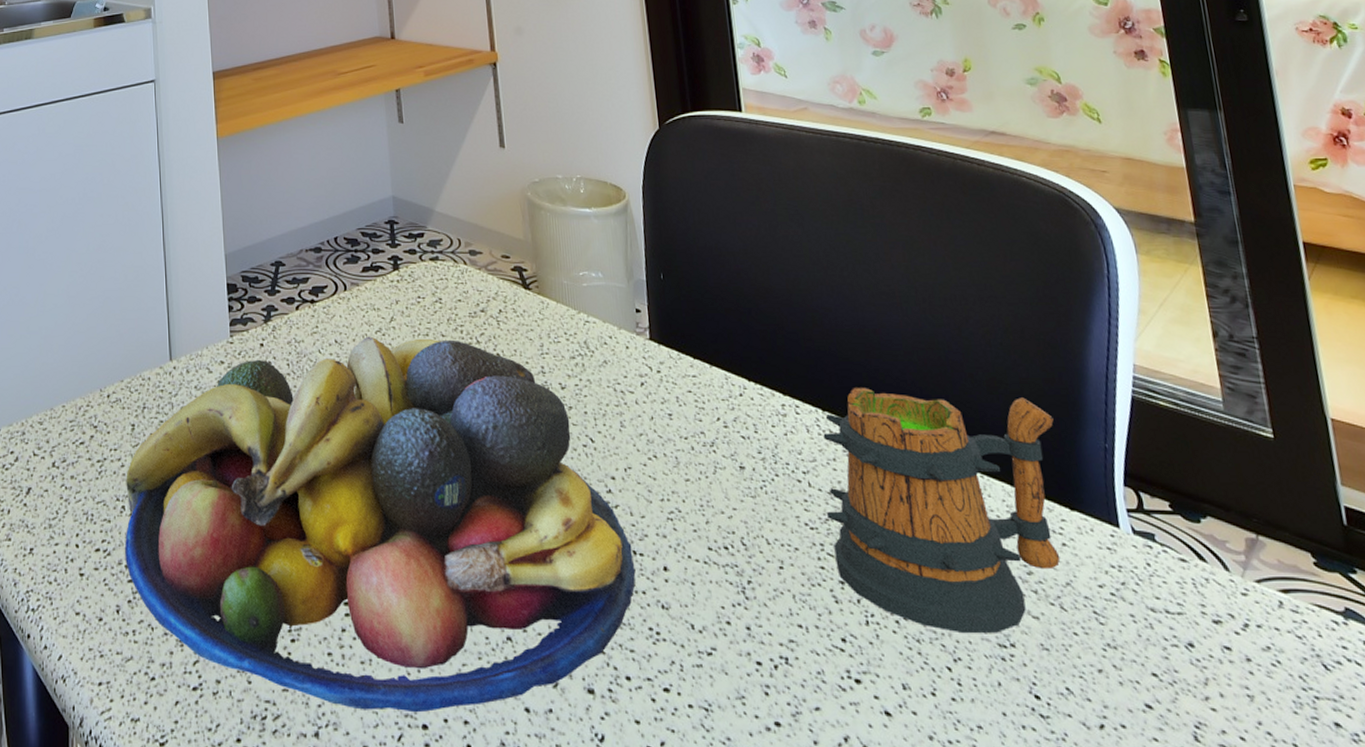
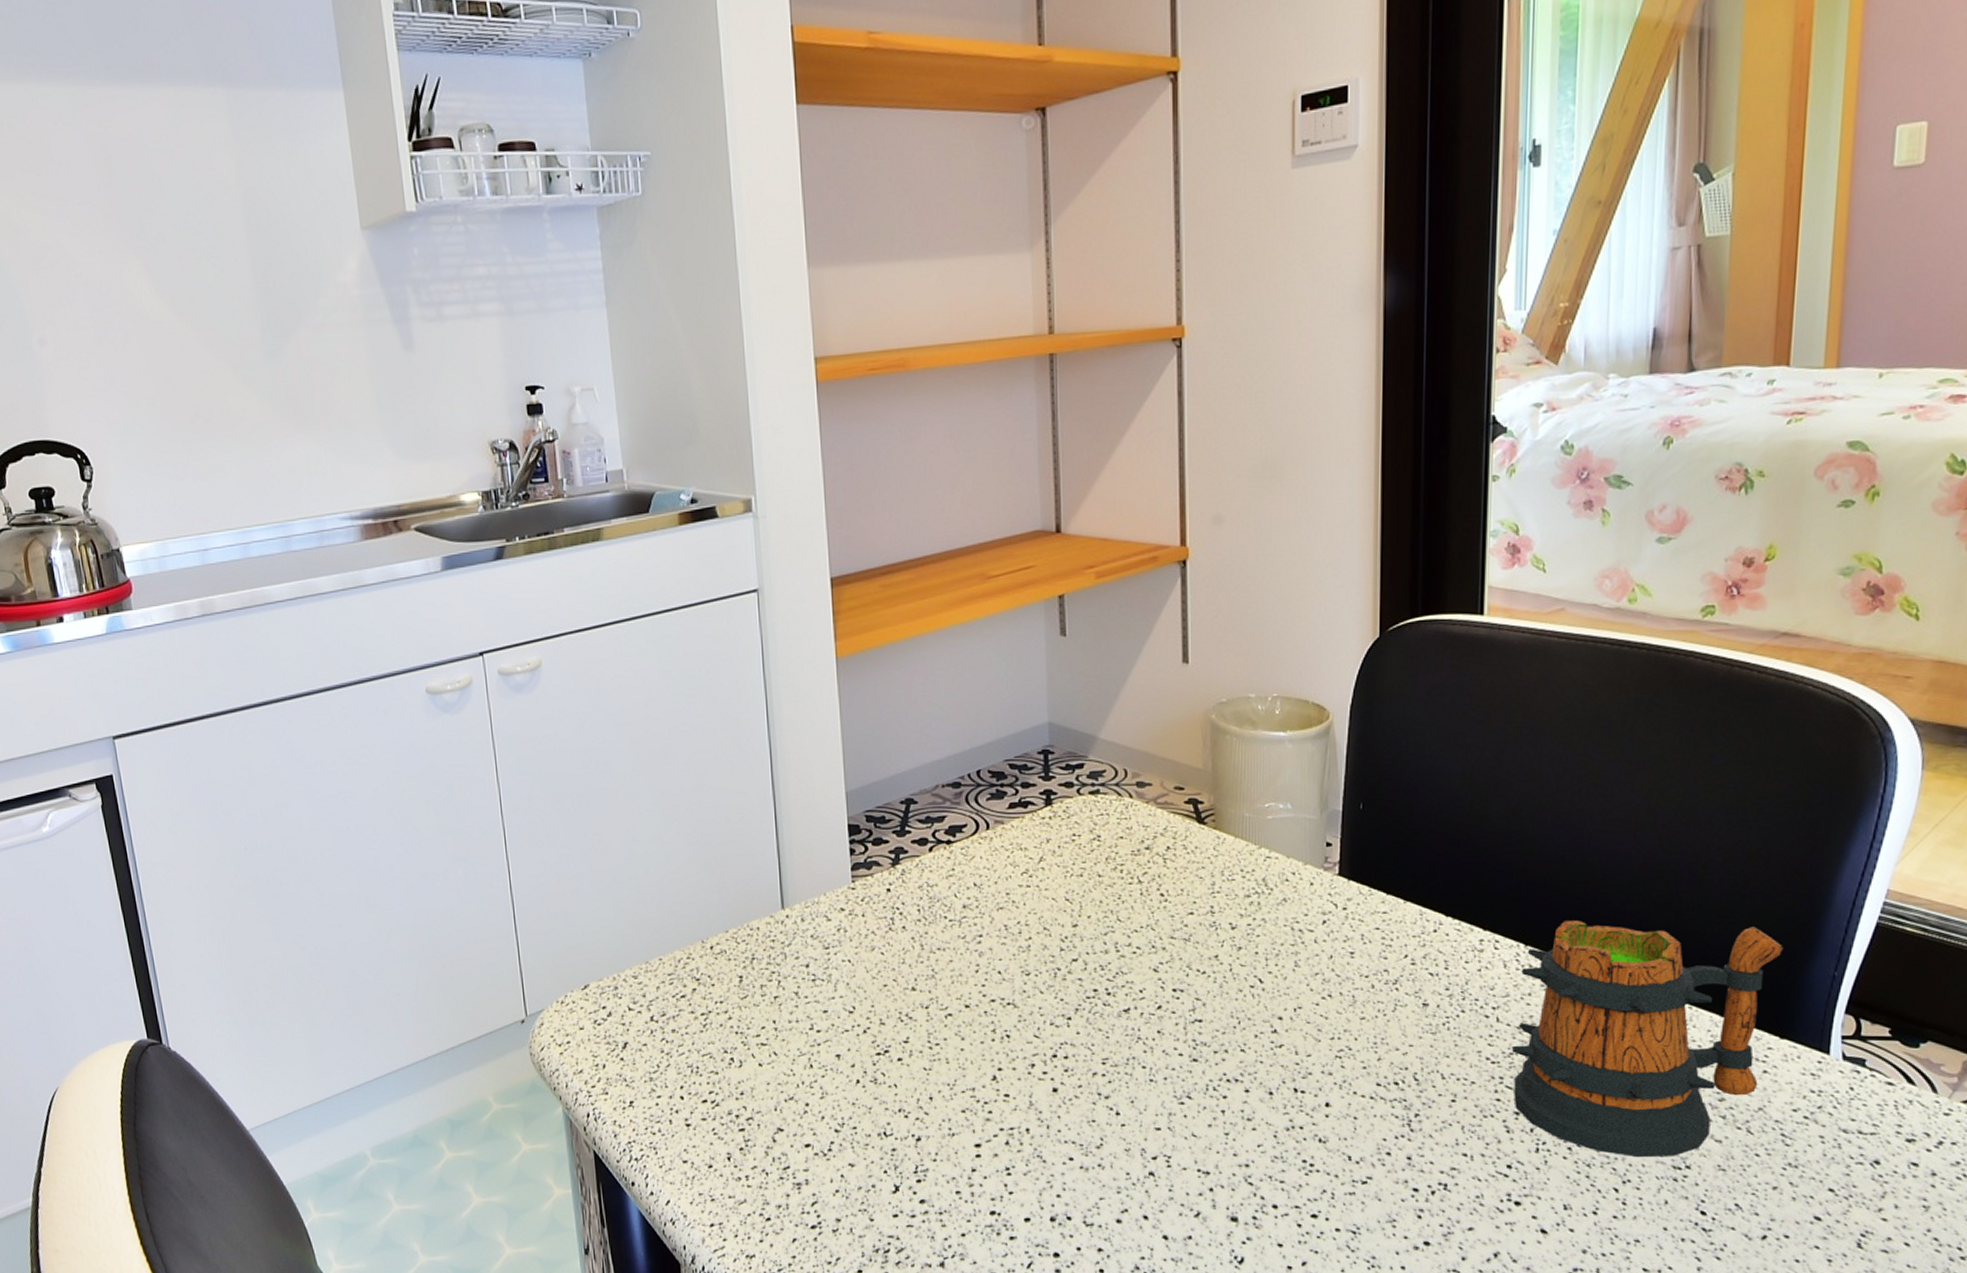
fruit bowl: present [125,336,636,713] -> none [734,878,1295,1243]

